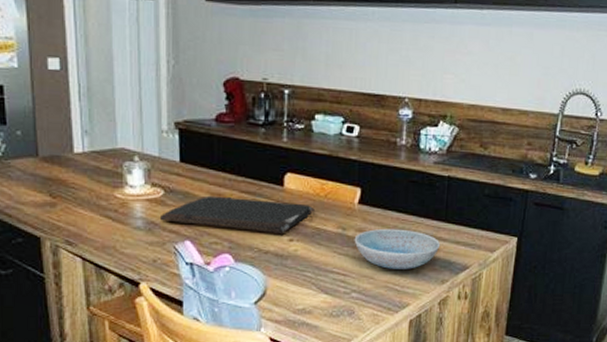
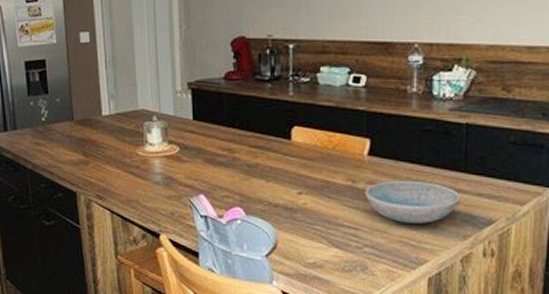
cutting board: present [159,195,315,235] -> none [176,151,323,188]

